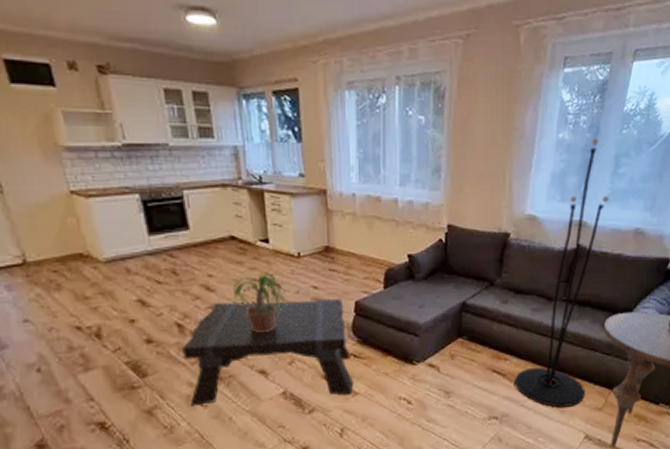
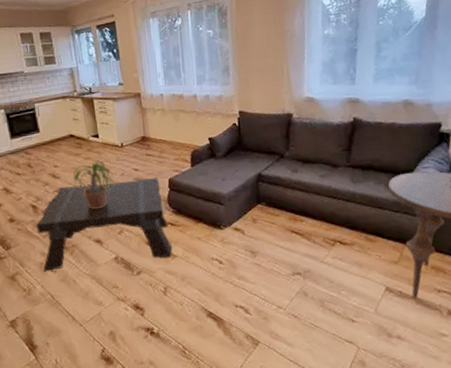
floor lamp: present [515,138,610,408] -> none [312,30,381,263]

